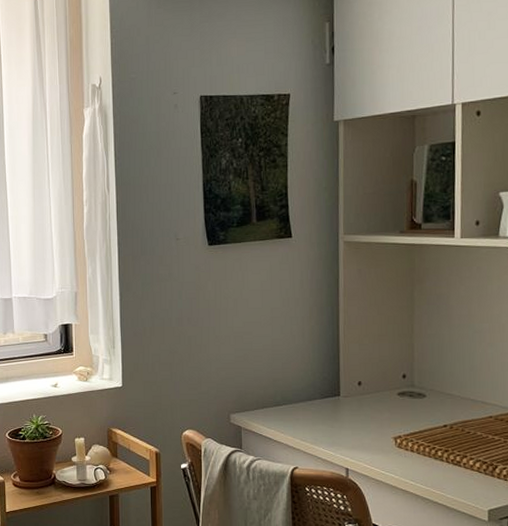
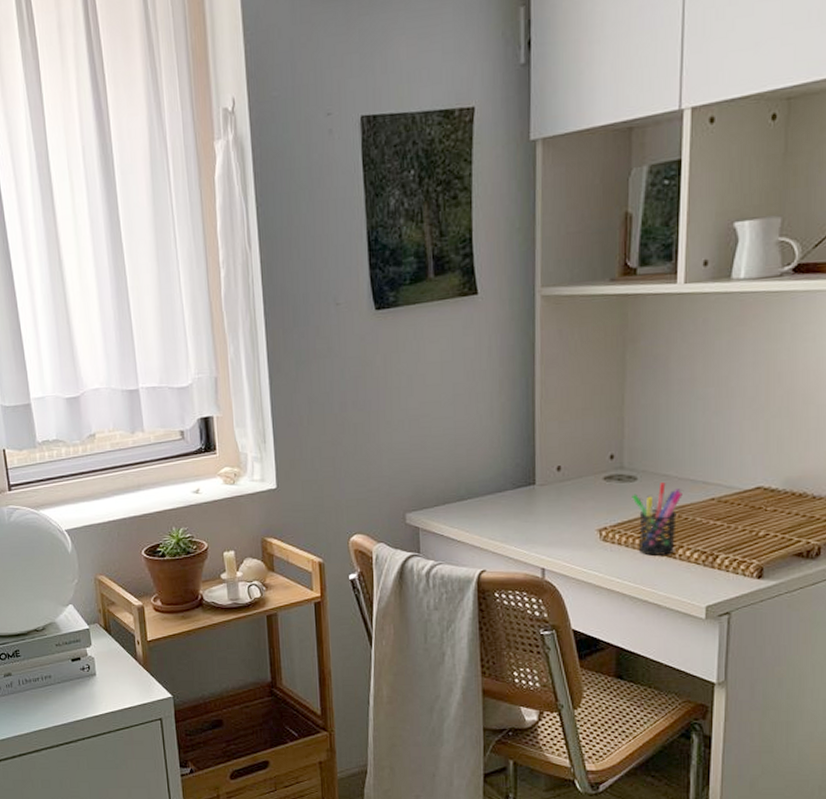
pen holder: none [421,400,465,464] -> present [632,482,683,557]

